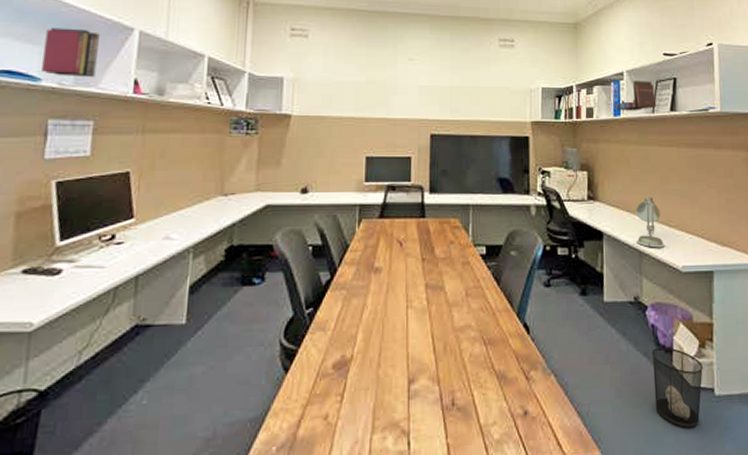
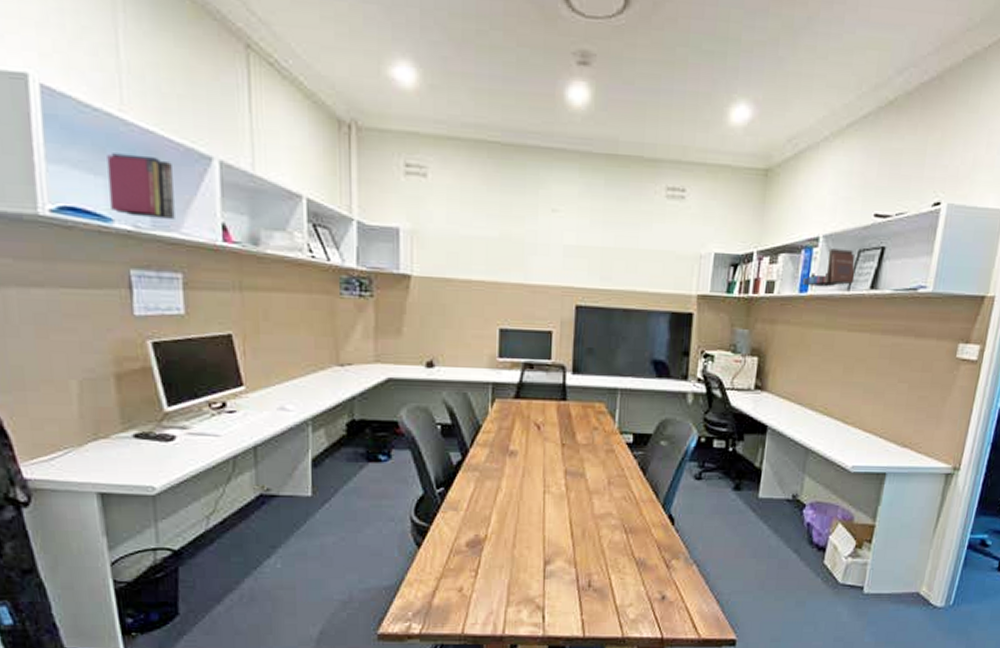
desk lamp: present [635,197,665,248] -> none [804,389,838,446]
waste bin: present [651,347,703,429] -> none [798,546,856,621]

